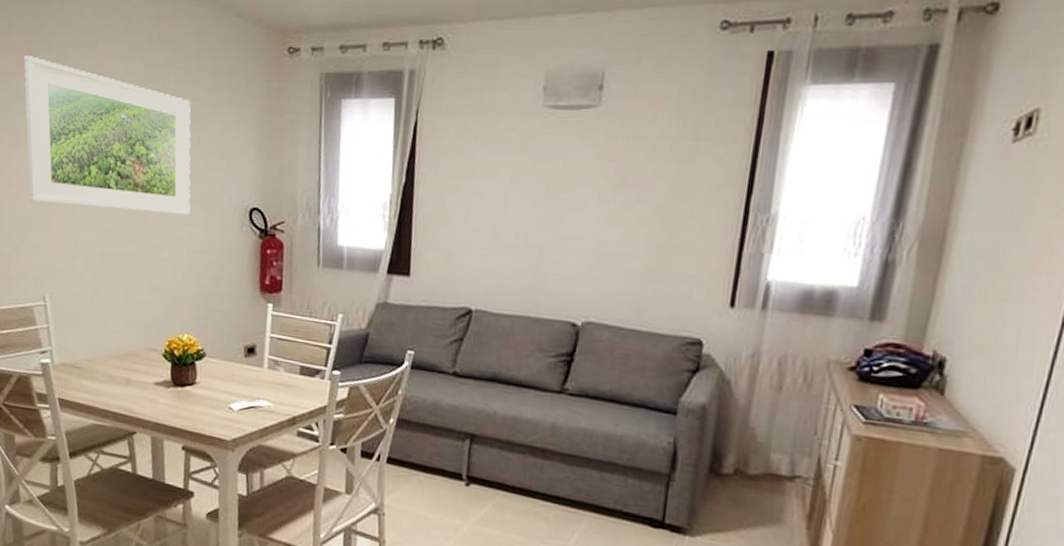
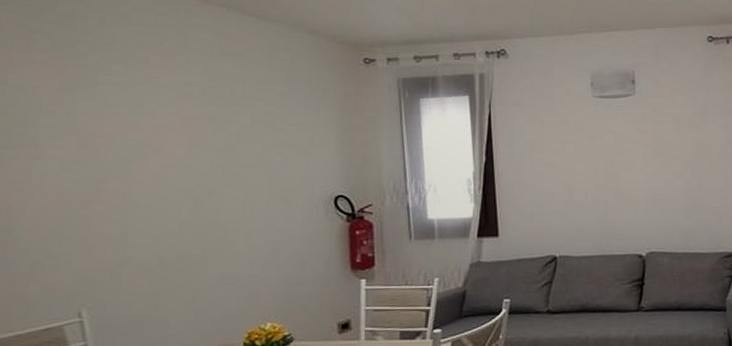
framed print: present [24,56,191,215] -> none [50,71,268,216]

